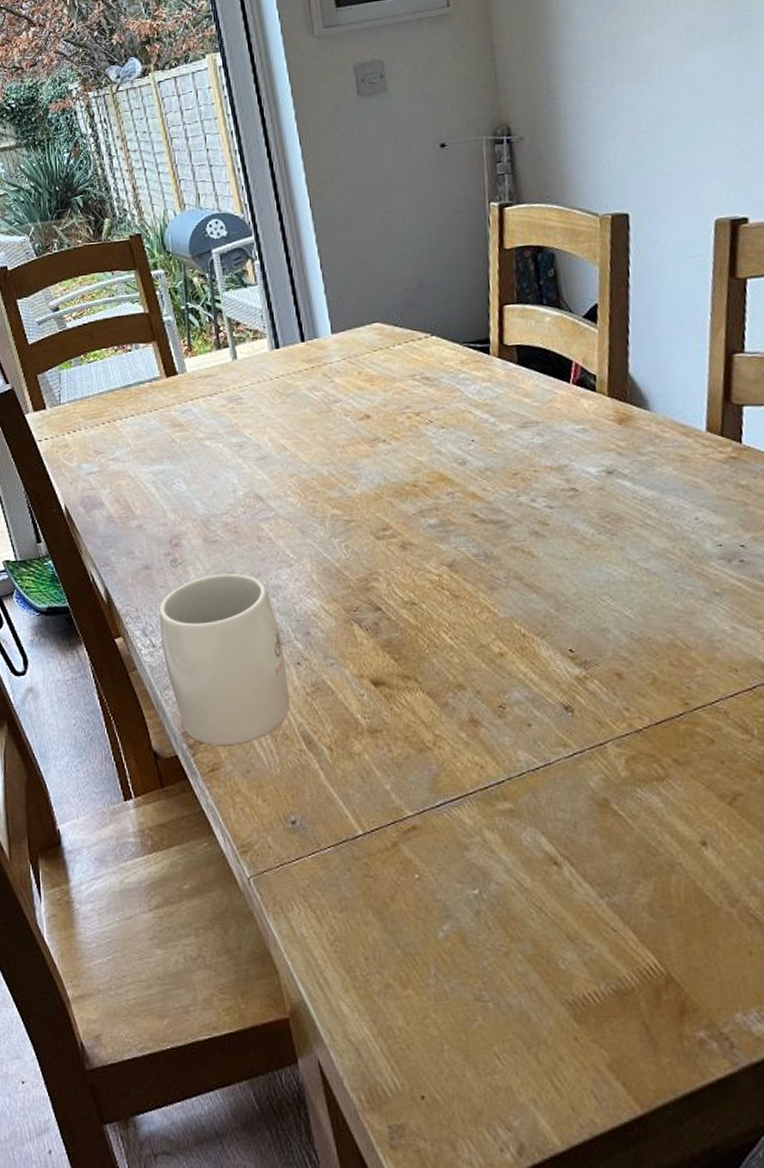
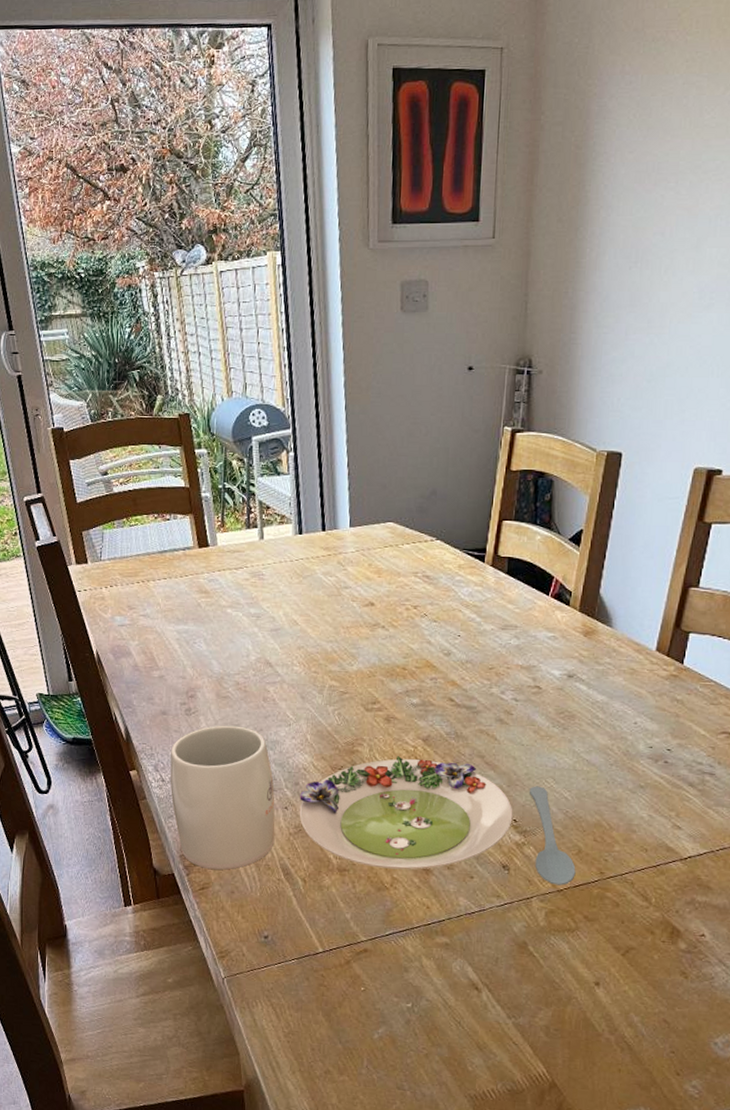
salad plate: none [313,587,568,725] -> present [299,756,513,870]
spoon: none [582,606,655,724] -> present [528,786,576,886]

